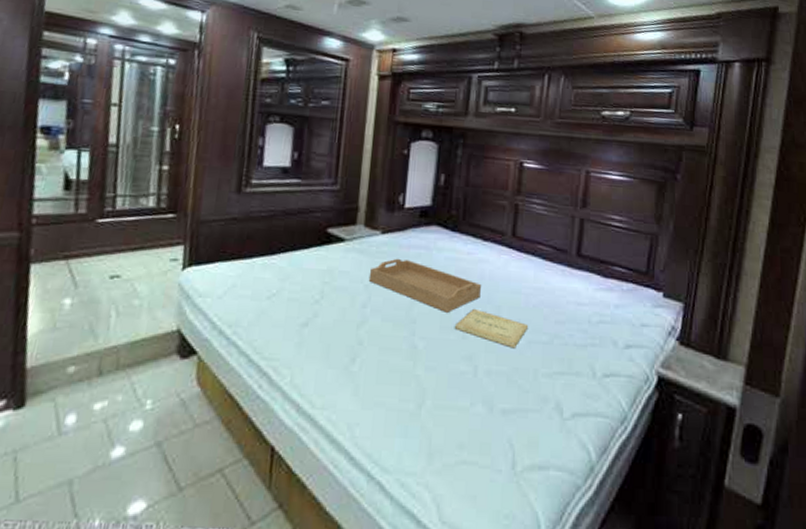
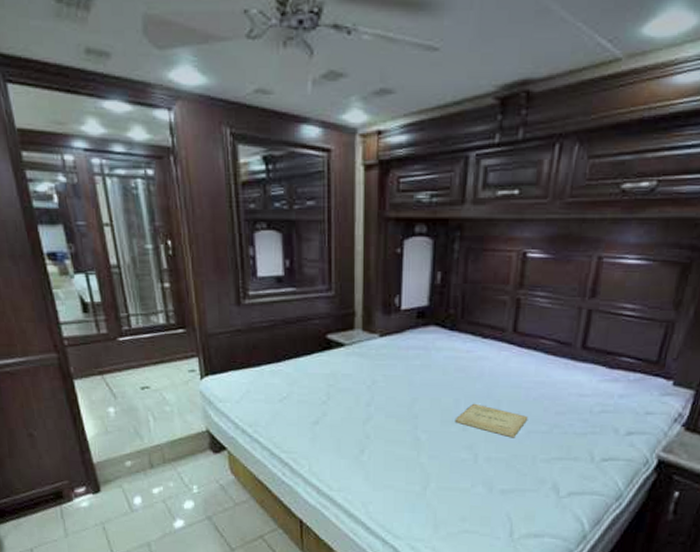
serving tray: present [368,258,482,313] -> none [370,359,482,408]

